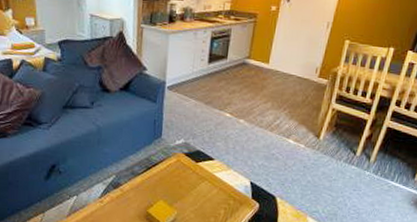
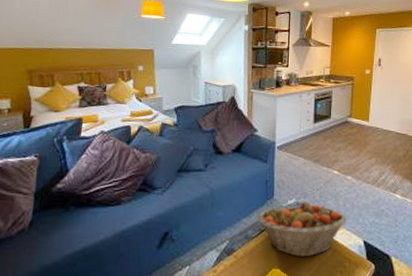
fruit basket: none [143,142,236,194] -> present [257,201,348,257]

